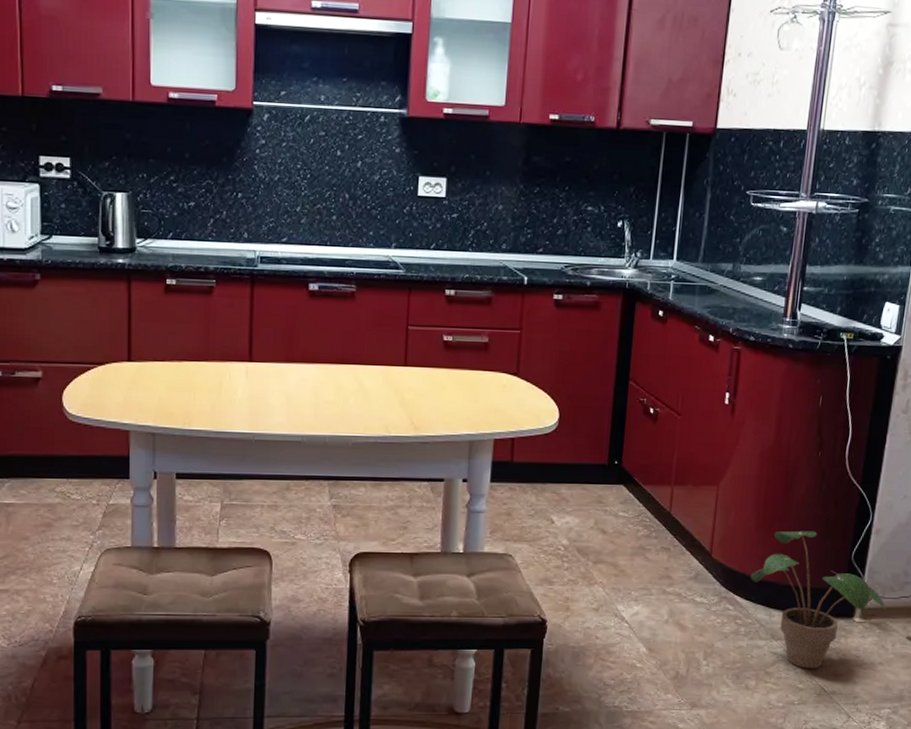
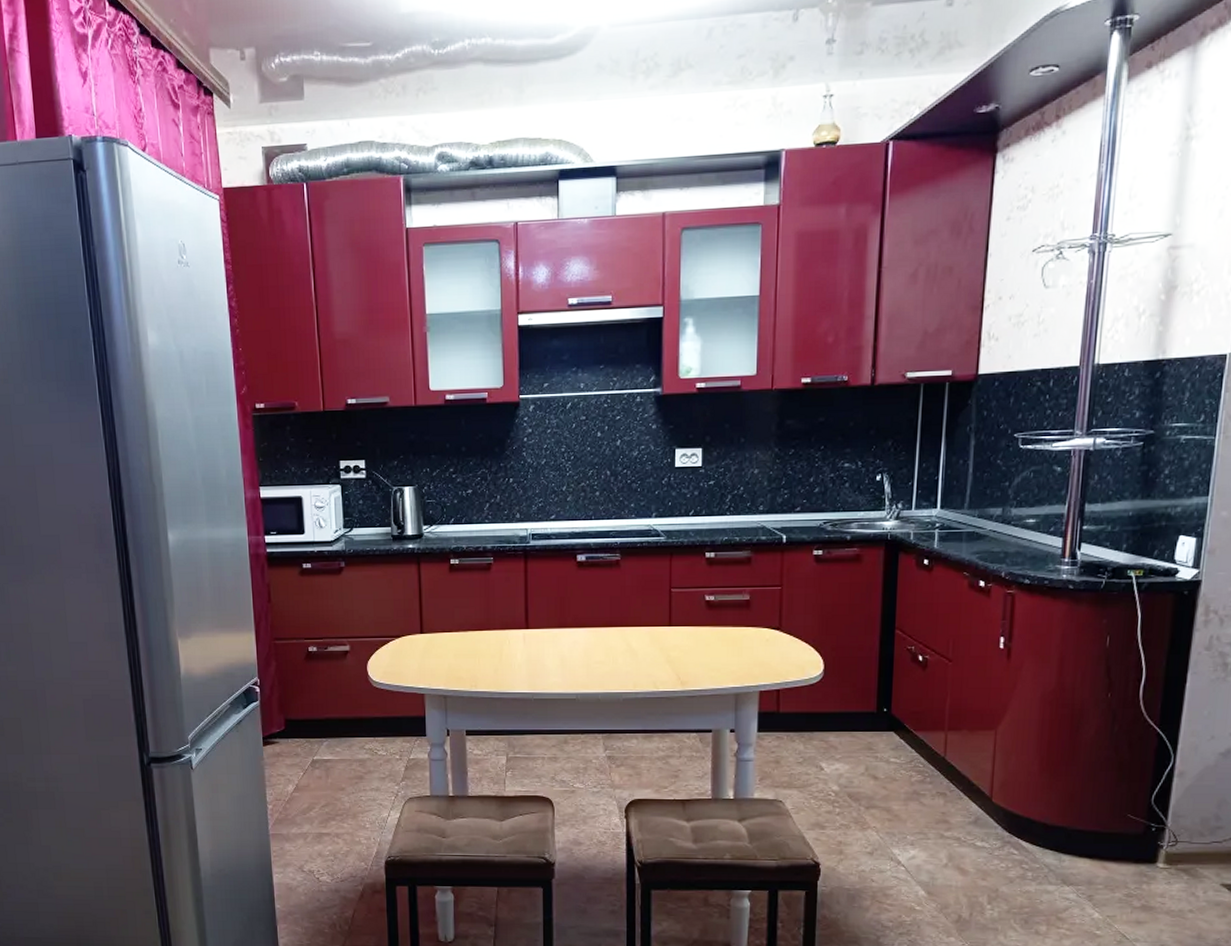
potted plant: present [750,531,886,669] -> none [1036,774,1195,916]

